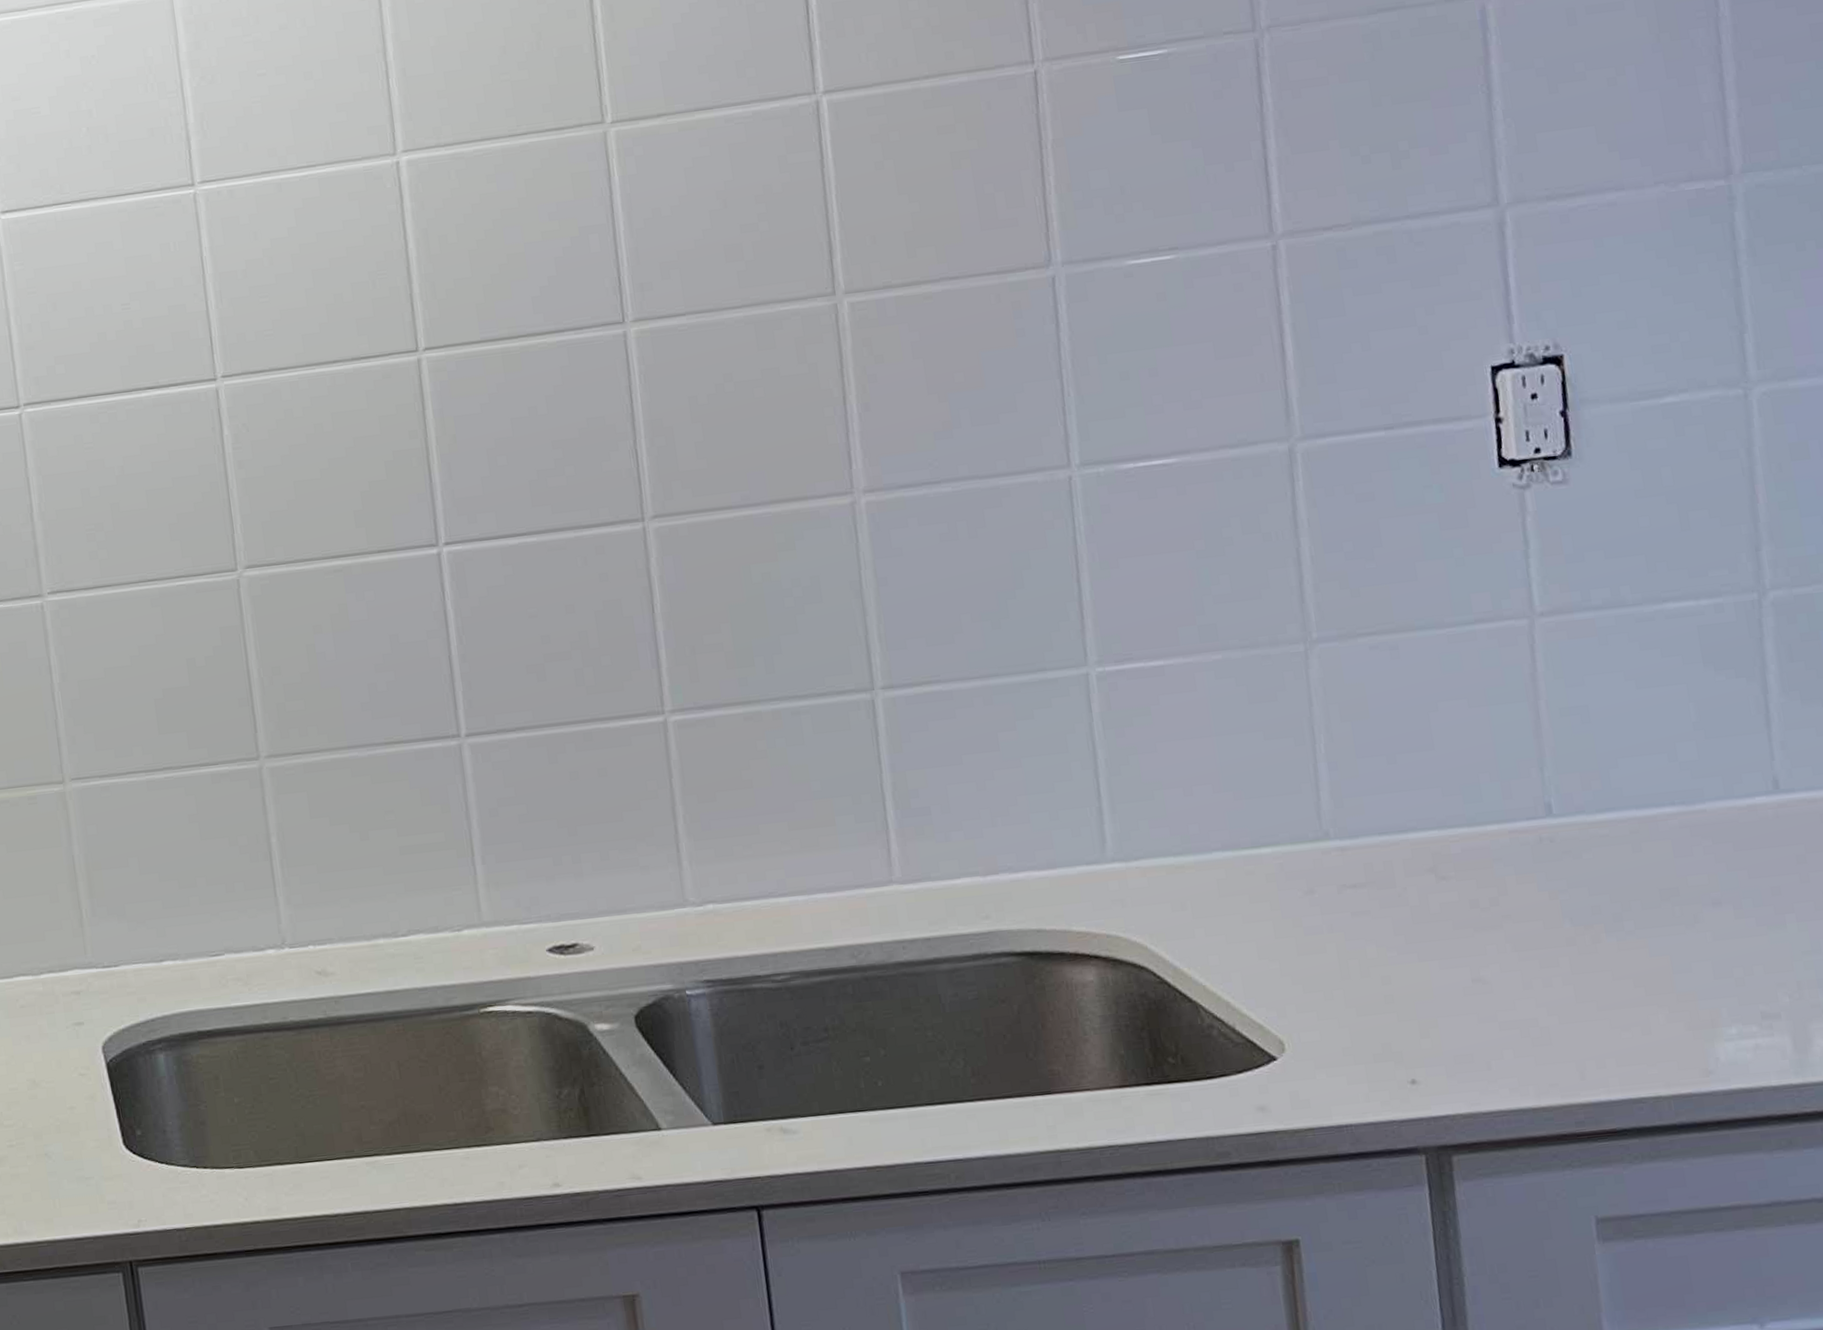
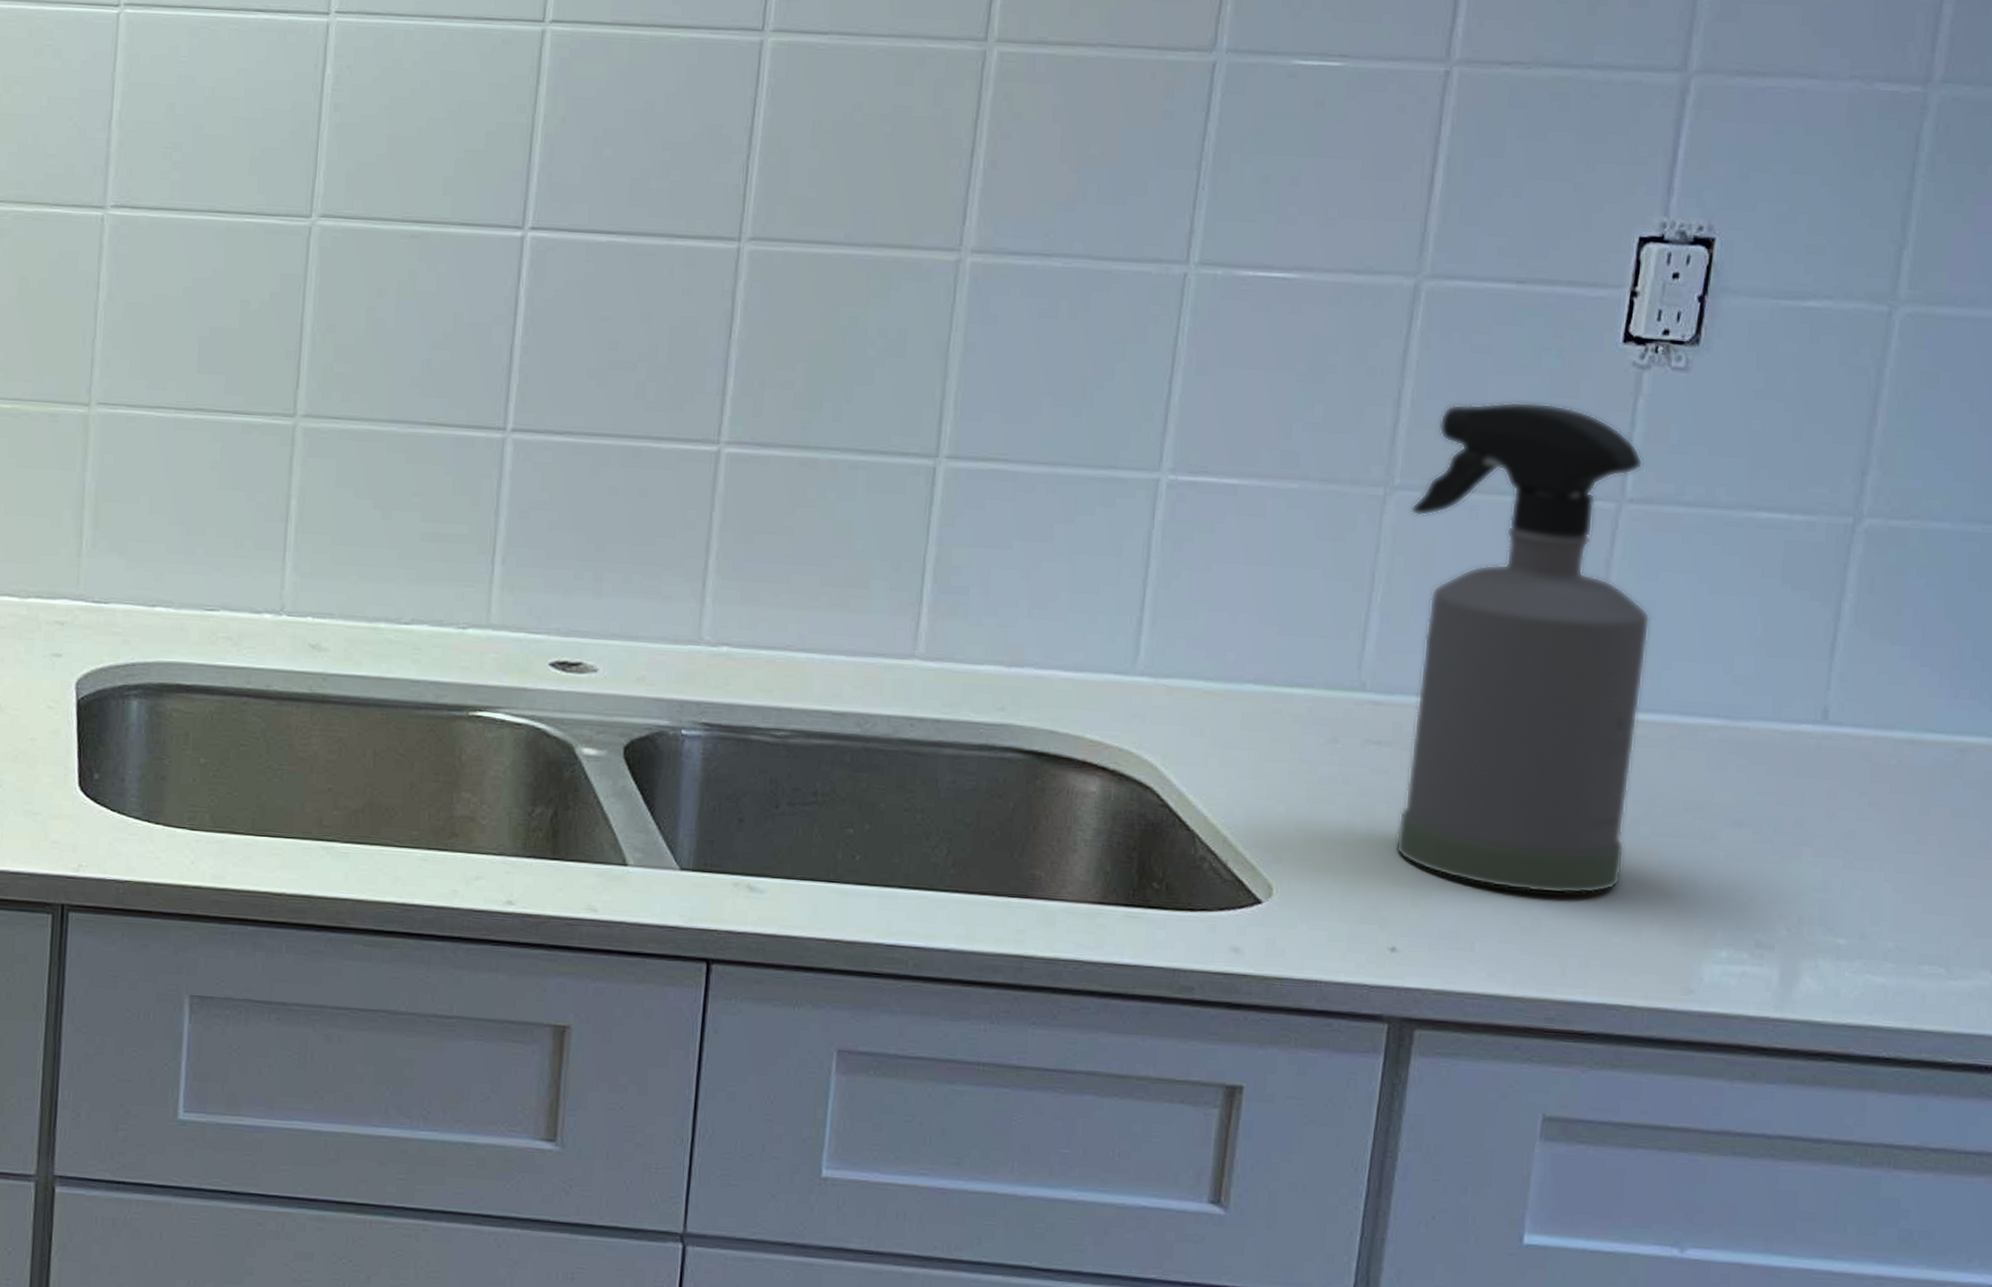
spray bottle: none [1333,536,1618,1005] -> present [1395,401,1650,895]

